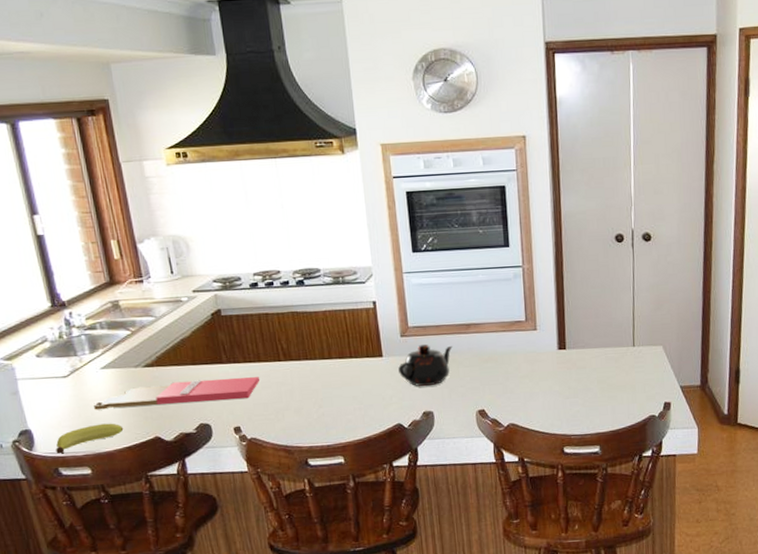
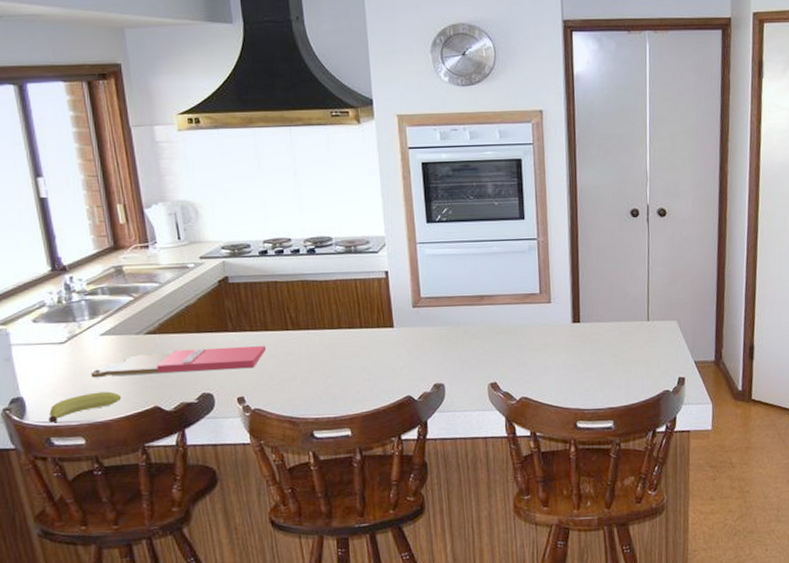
teapot: present [398,343,453,387] -> none [409,315,465,359]

